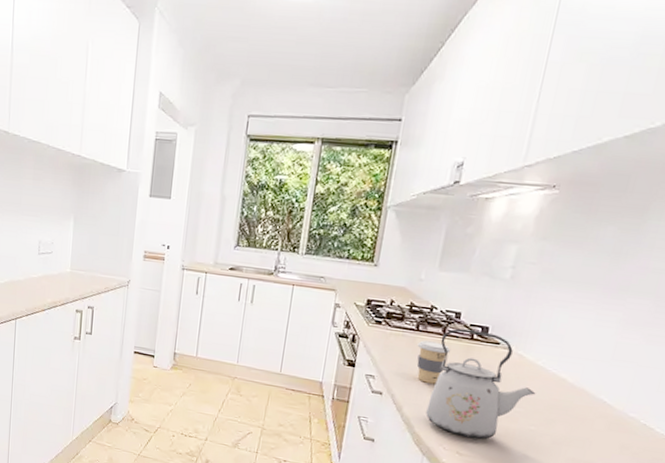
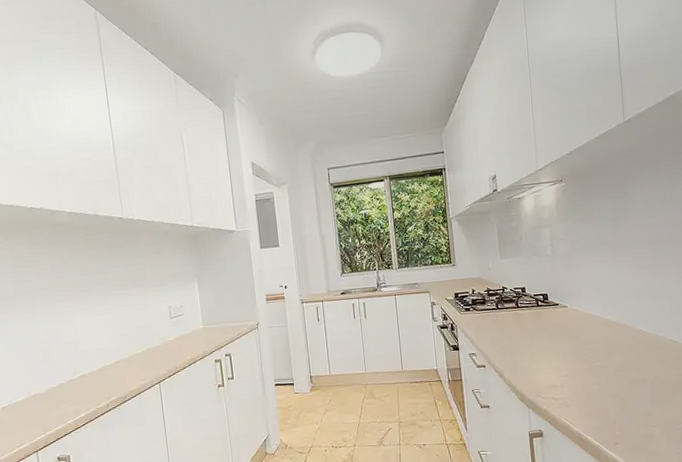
coffee cup: present [417,340,451,384] -> none [500,314,526,349]
kettle: present [426,328,536,440] -> none [516,298,594,385]

